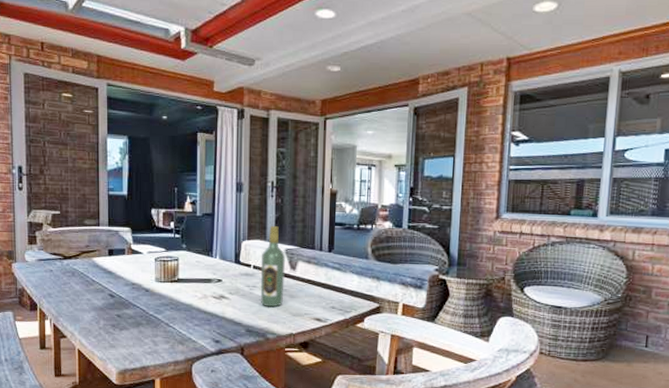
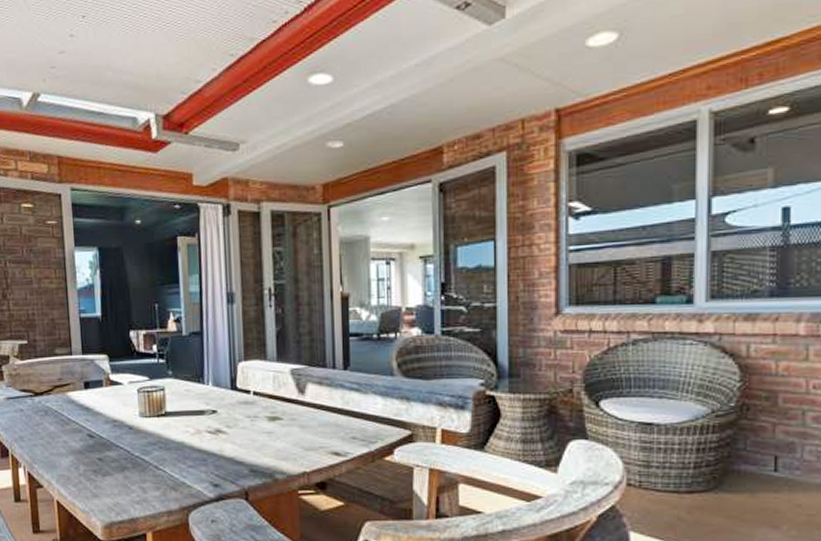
wine bottle: present [260,225,286,307] -> none [262,341,293,441]

